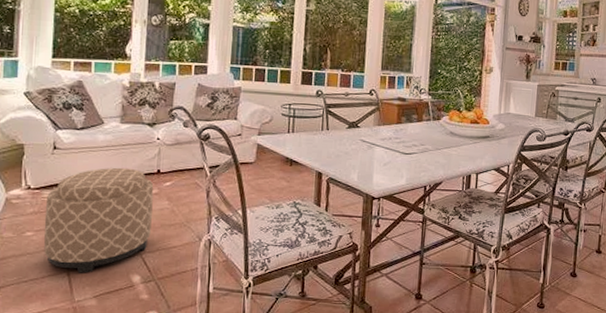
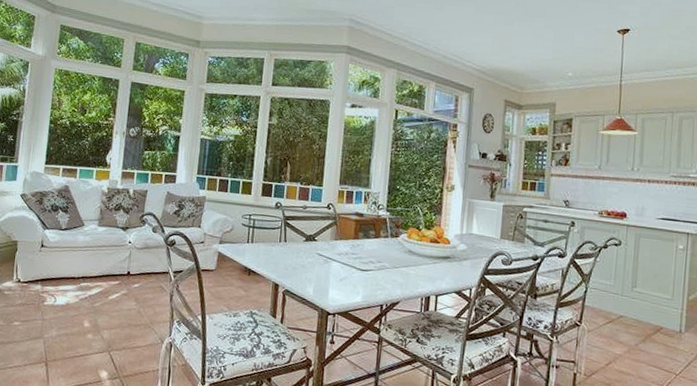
ottoman: present [43,167,154,273] -> none [27,267,124,365]

